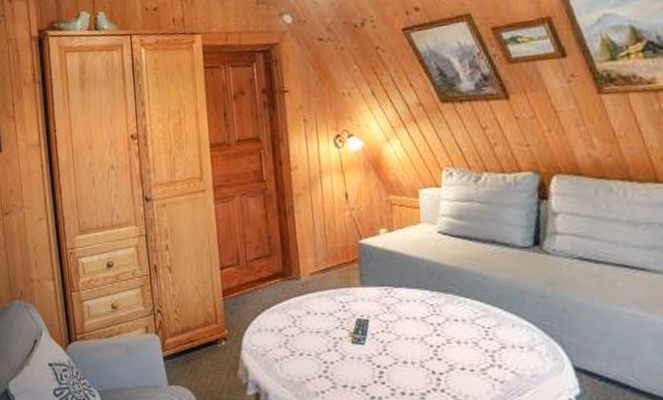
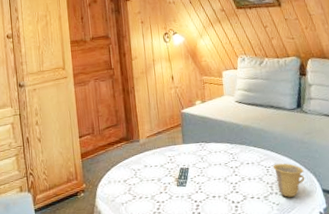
cup: none [494,324,546,373] -> present [273,163,305,197]

